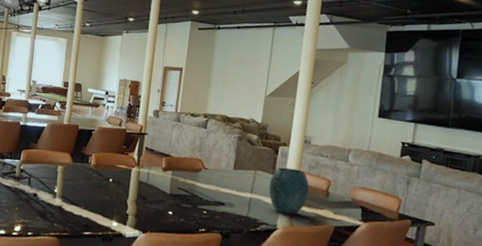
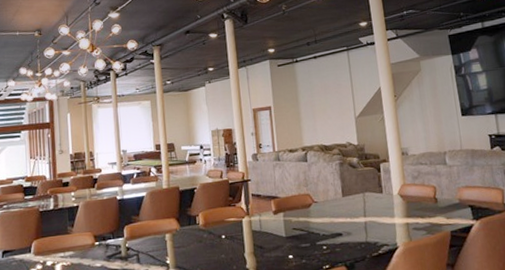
vase: present [269,167,309,215] -> none [379,182,419,231]

